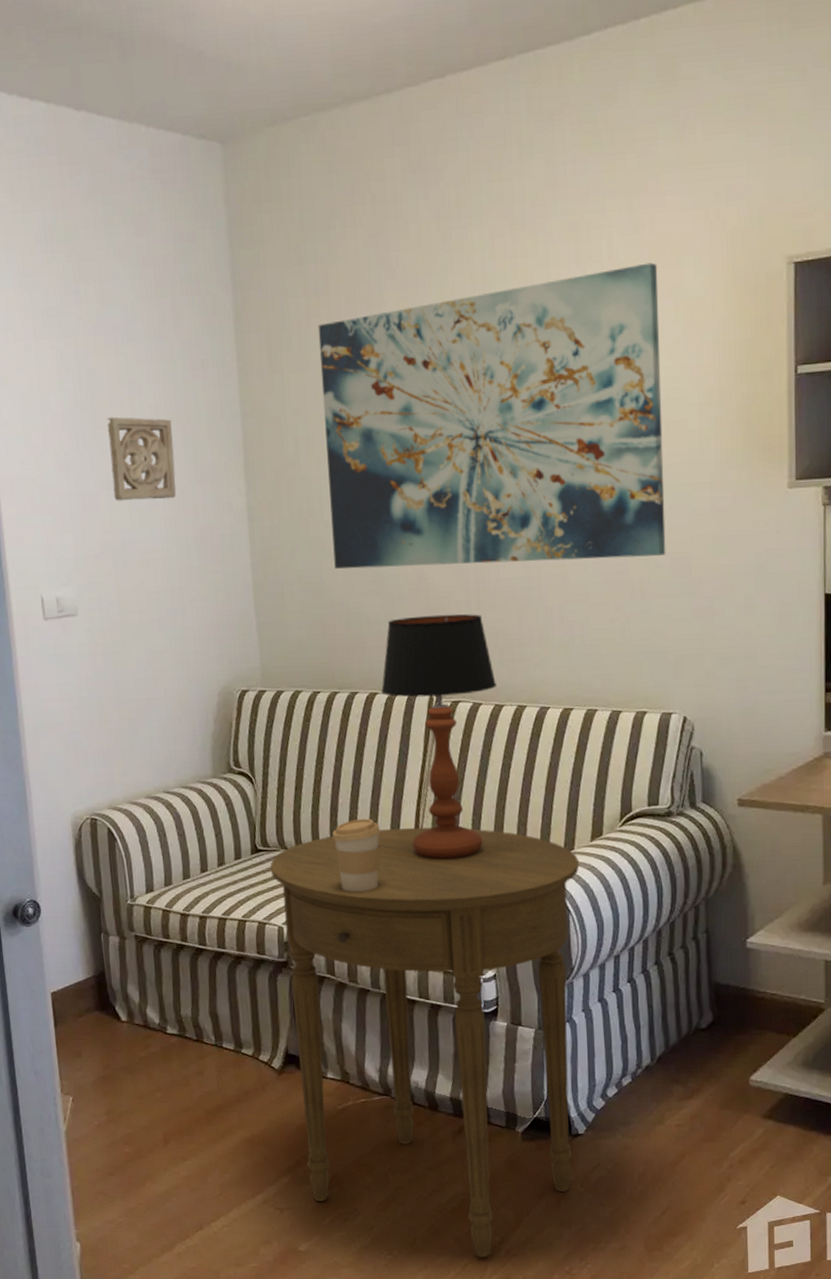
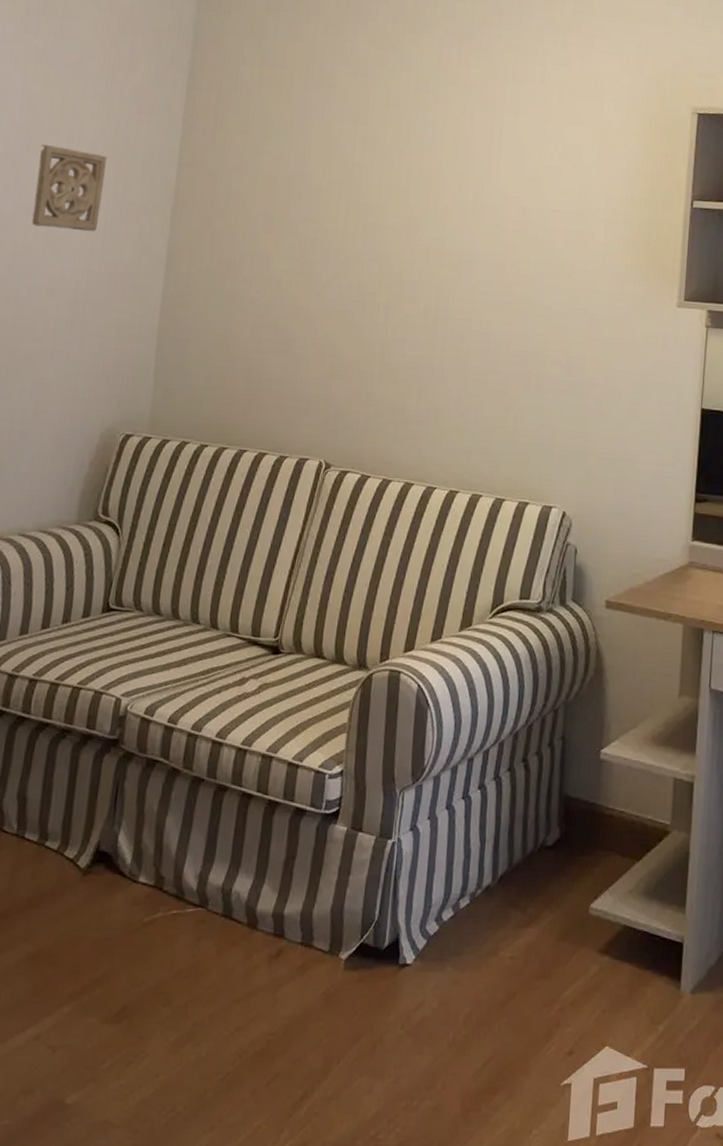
side table: present [270,827,580,1257] -> none [94,599,446,1116]
wall art: present [318,262,666,569] -> none [245,91,583,353]
coffee cup: present [332,818,380,892] -> none [193,584,246,665]
table lamp: present [381,614,498,860] -> none [271,380,388,638]

